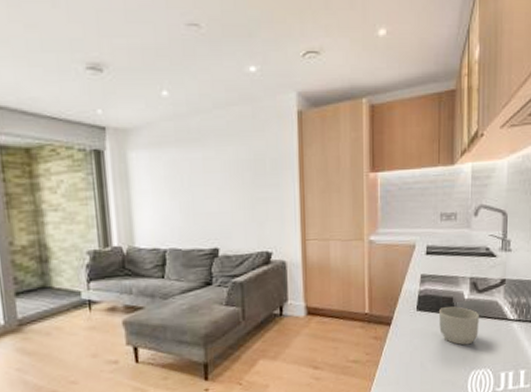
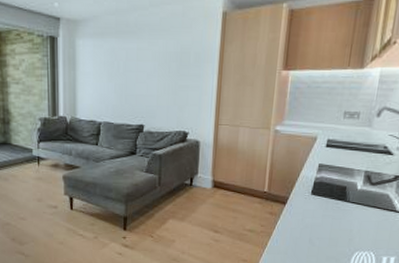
mug: present [439,306,479,346] -> none [330,194,369,229]

